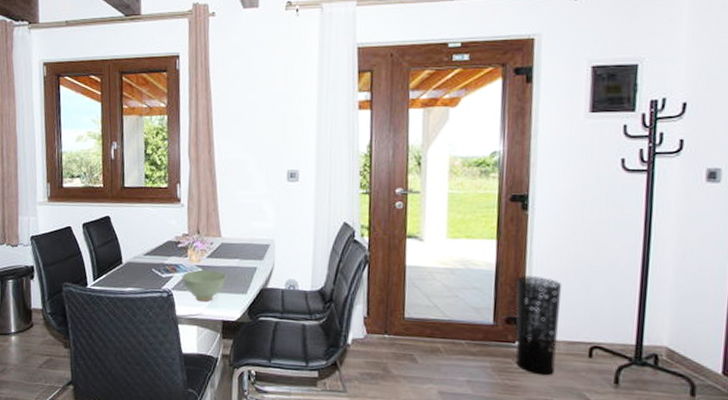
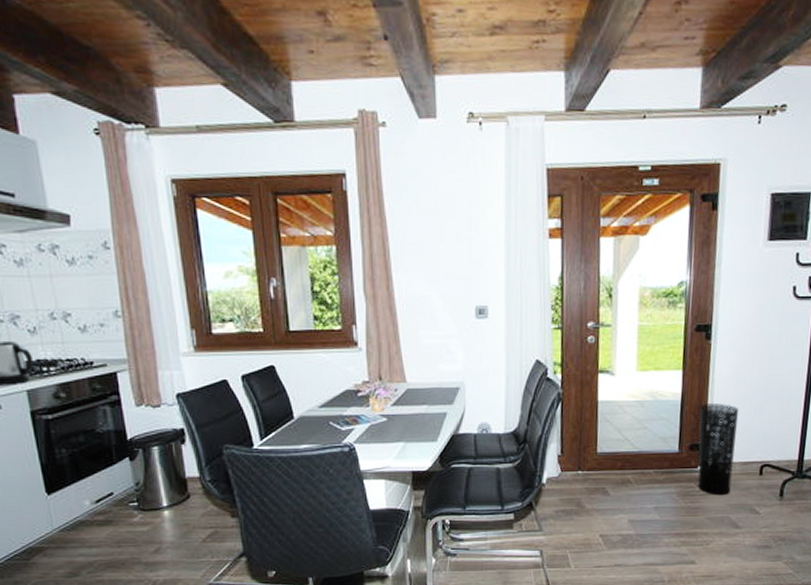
bowl: present [182,269,227,302] -> none [364,419,414,453]

